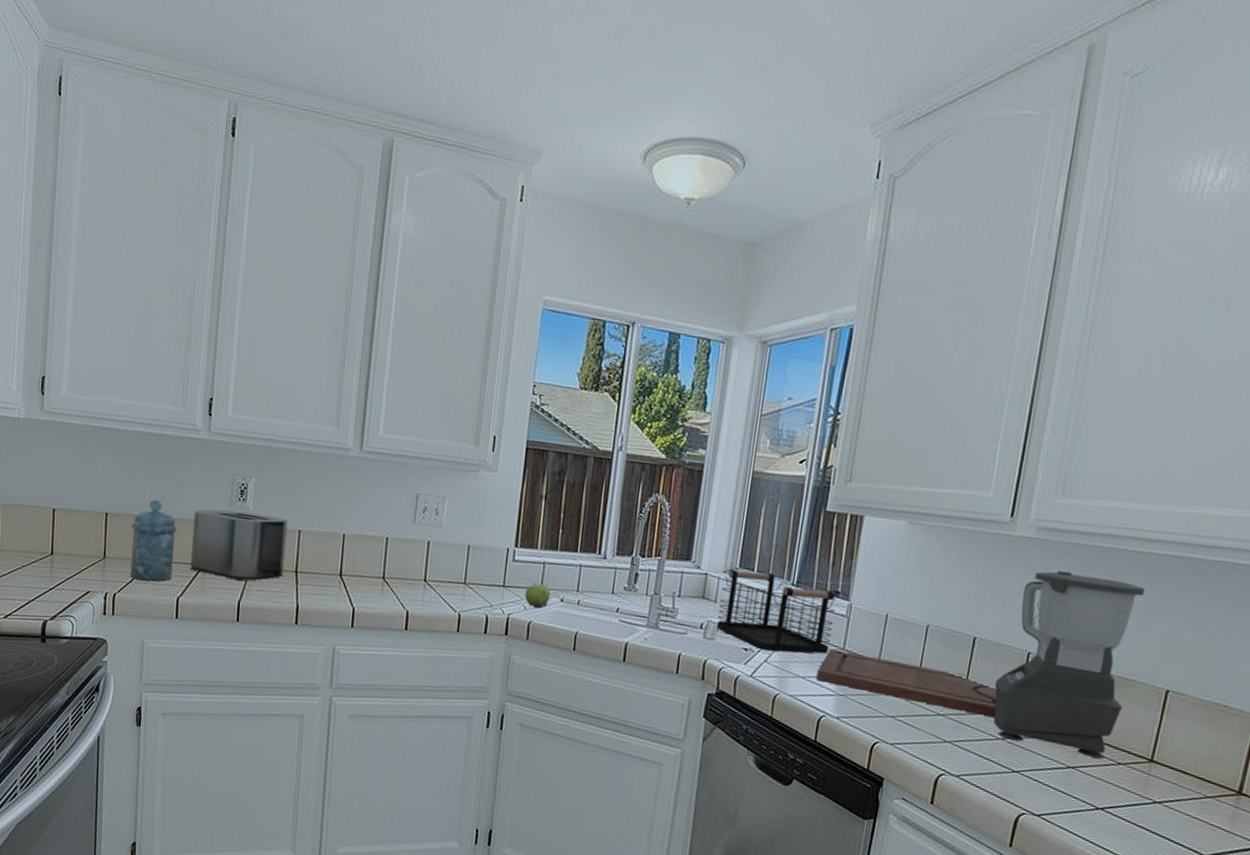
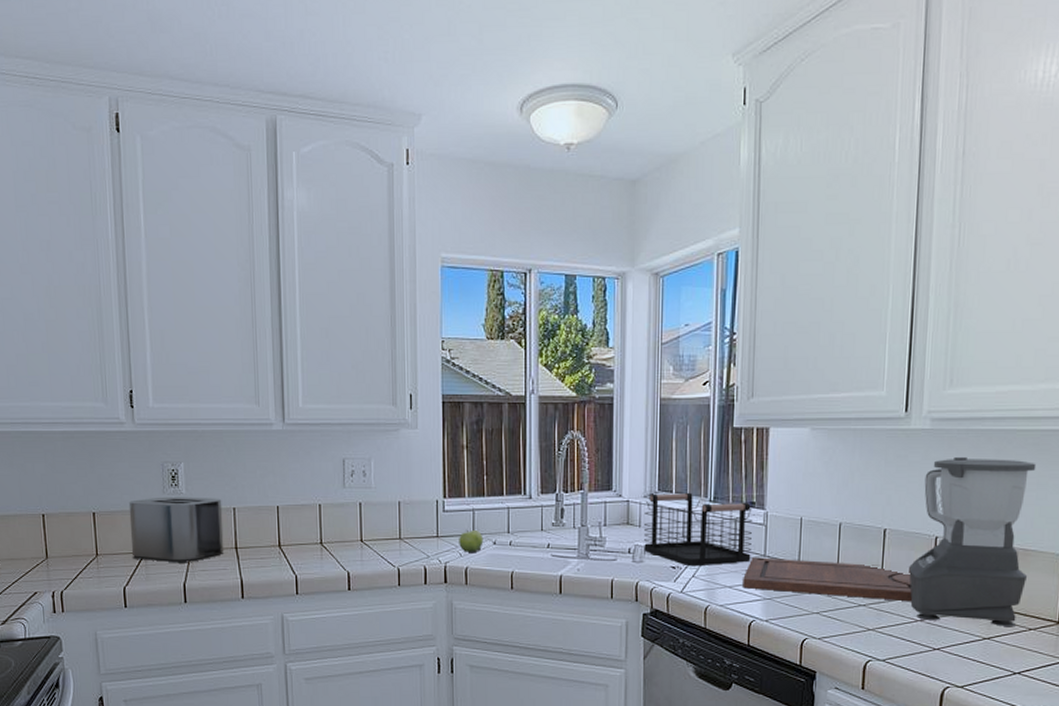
canister: present [130,499,177,582] -> none [70,495,116,575]

